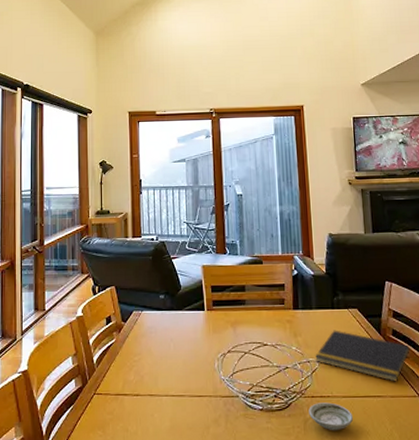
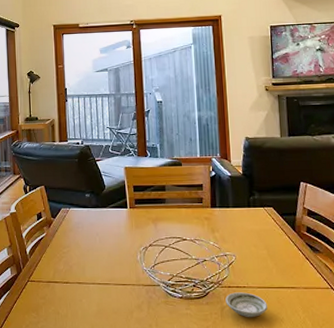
notepad: present [315,330,410,382] -> none [232,226,324,275]

